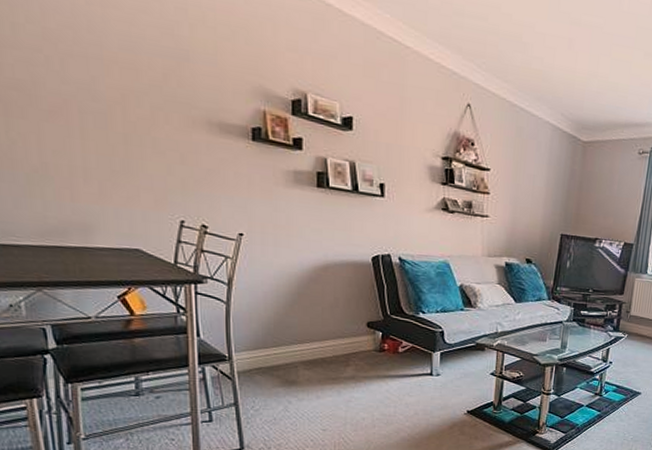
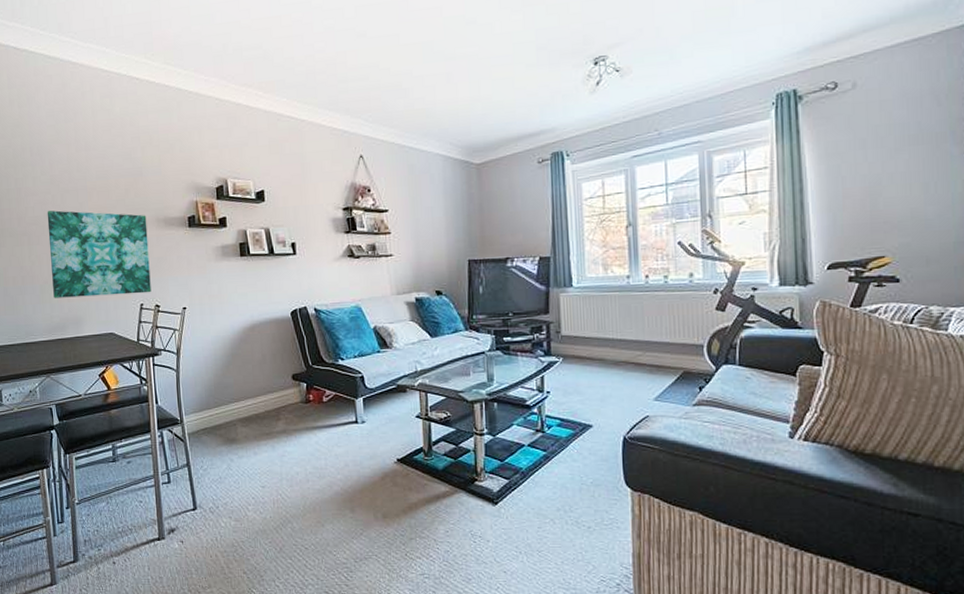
wall art: none [36,76,197,210] -> present [47,210,151,298]

